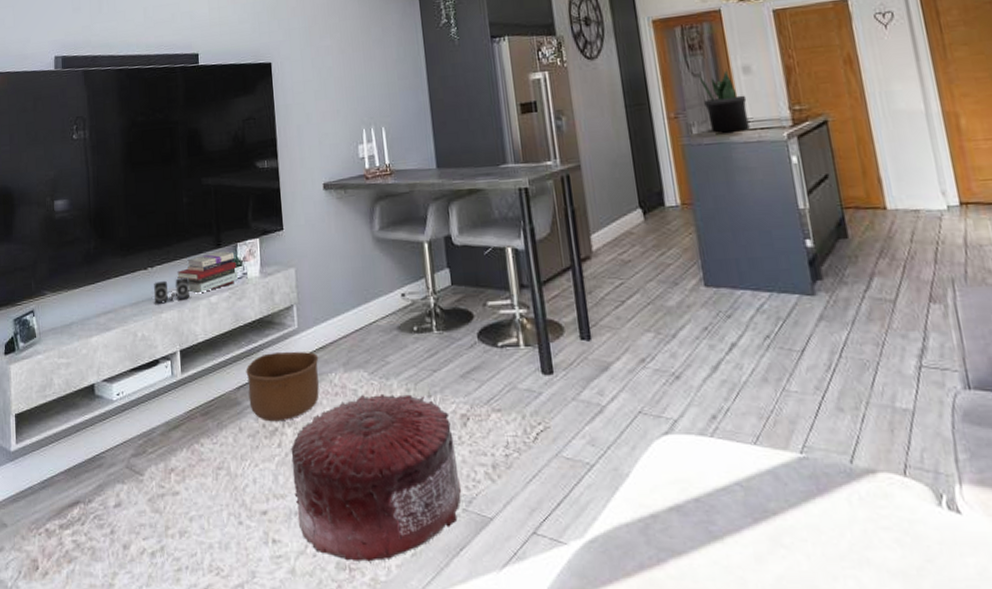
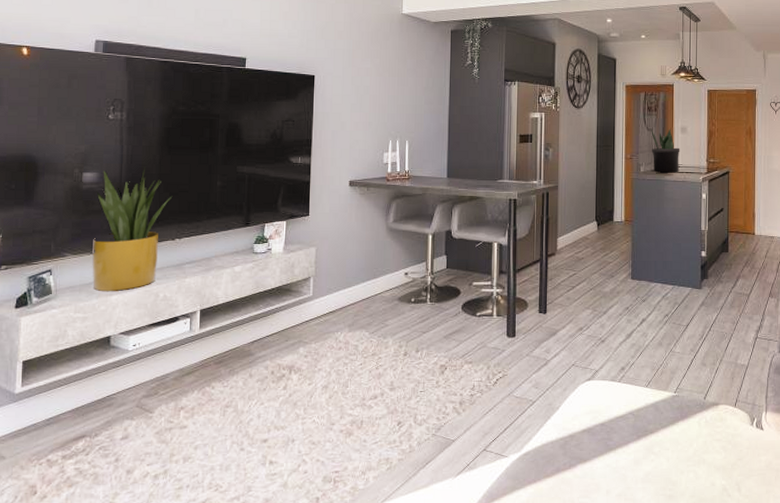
planter: none [68,189,141,333] -> present [92,167,173,292]
stereo: present [153,278,190,304] -> none [179,249,215,270]
books: present [177,251,239,294] -> none [204,229,264,264]
basket: present [246,351,319,422] -> none [261,314,328,369]
pouf: present [291,393,462,562] -> none [293,348,434,475]

